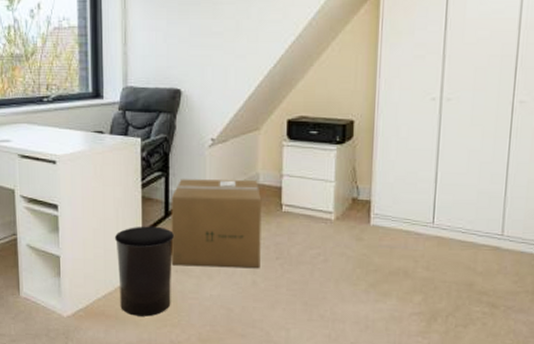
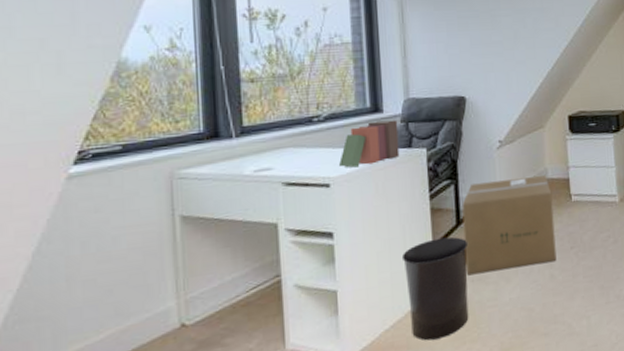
books: none [63,106,116,149] -> present [338,120,400,168]

